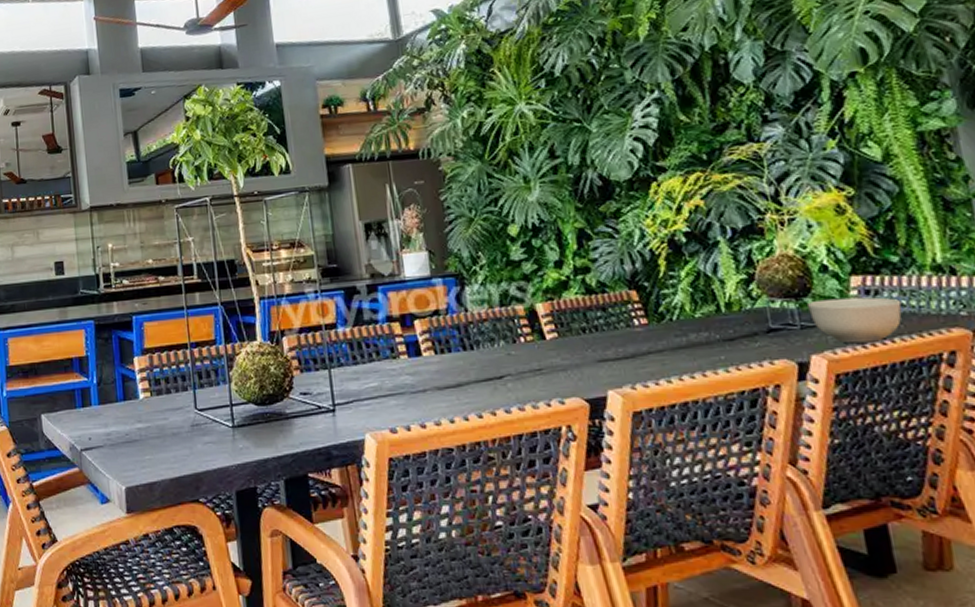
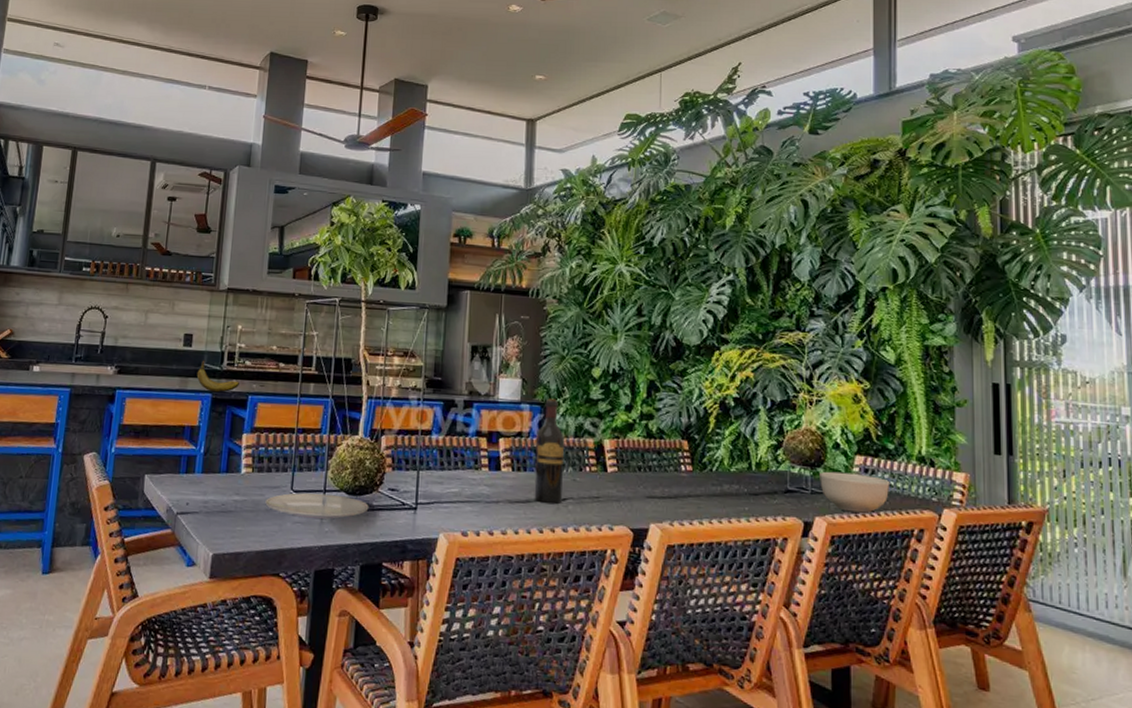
fruit: none [74,286,122,319] -> present [196,360,241,393]
plate: none [170,407,283,437] -> present [265,492,369,519]
wine bottle: none [456,267,498,384] -> present [534,398,564,504]

